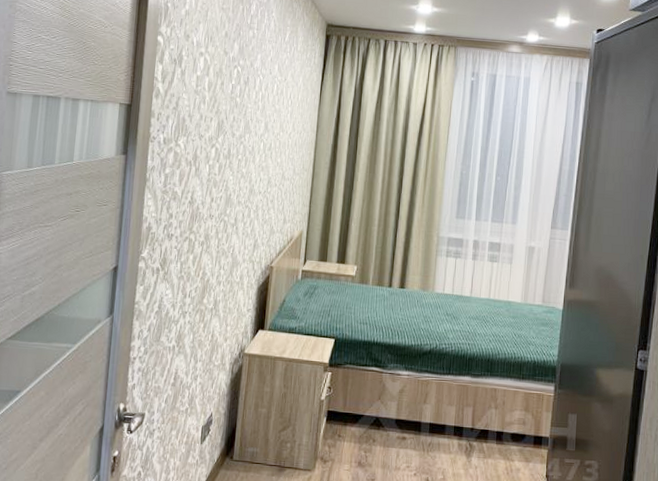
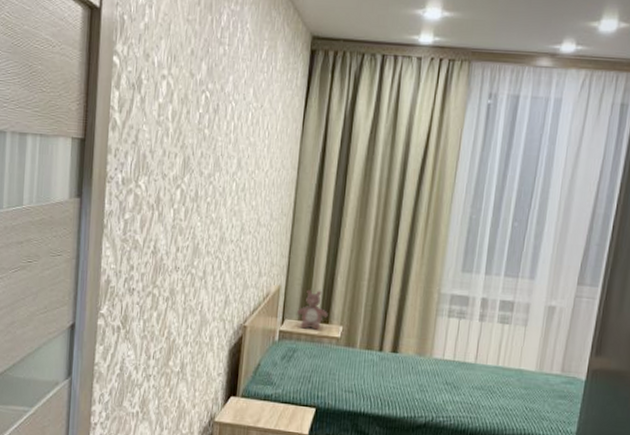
stuffed animal: none [317,234,344,269] -> present [297,289,328,330]

